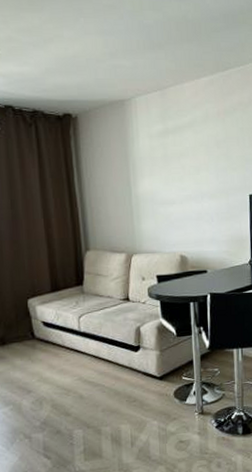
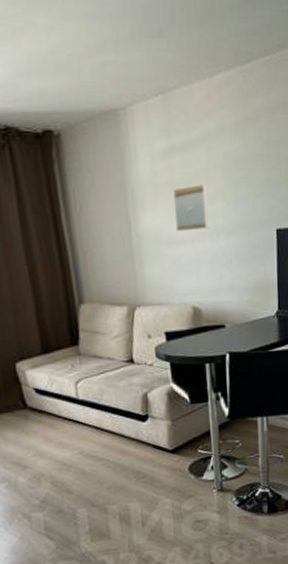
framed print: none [166,158,195,195] -> present [172,184,209,232]

